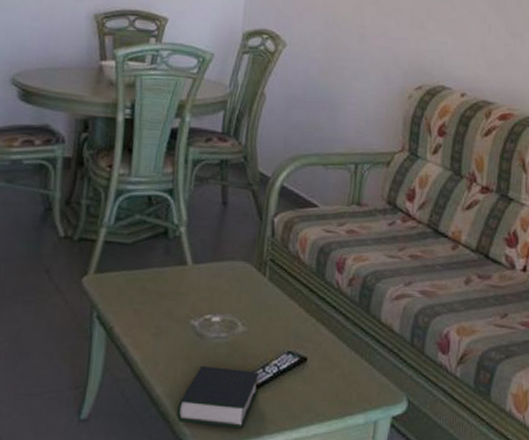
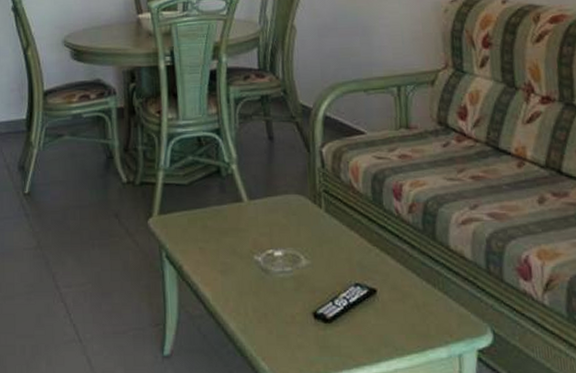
book: present [177,365,259,429] -> none [253,300,331,364]

